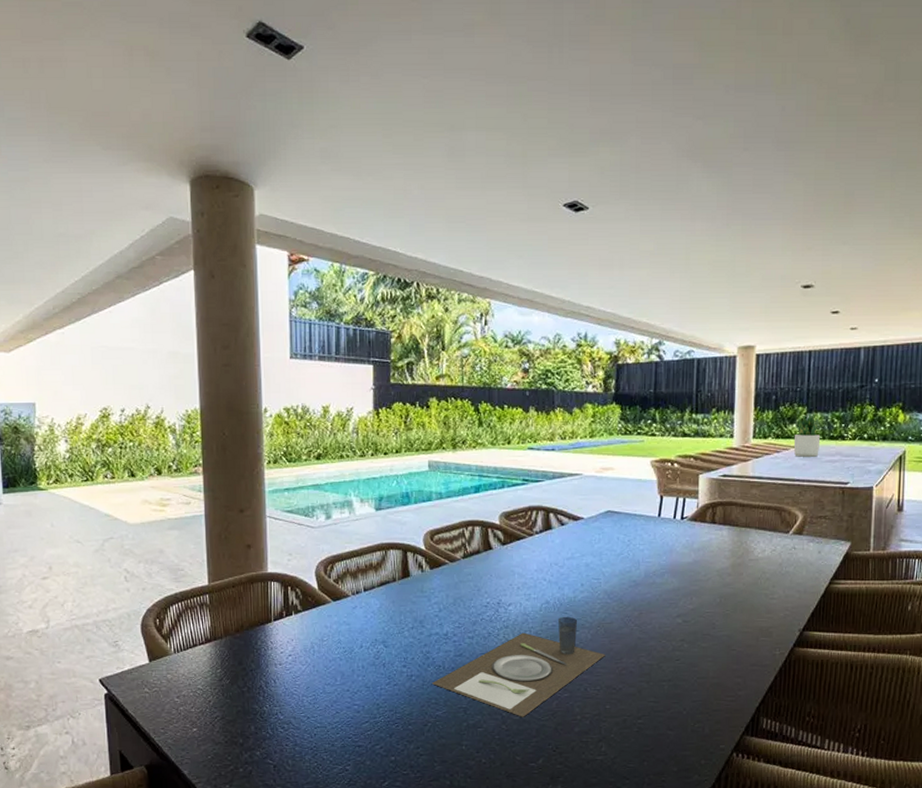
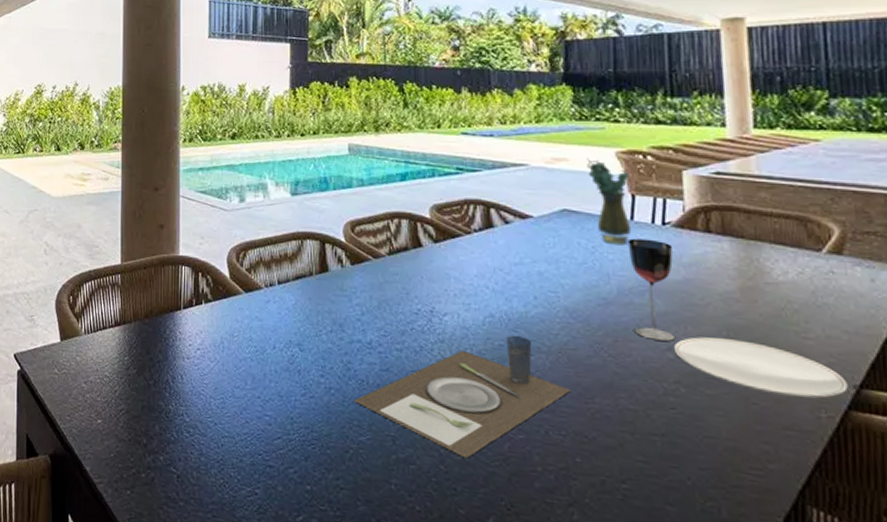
vase: none [628,467,659,538] -> present [587,158,632,246]
wineglass: none [655,531,688,610] -> present [627,238,676,341]
plate: none [682,604,795,642] -> present [673,337,848,399]
planter: present [793,413,820,457] -> none [813,98,855,154]

